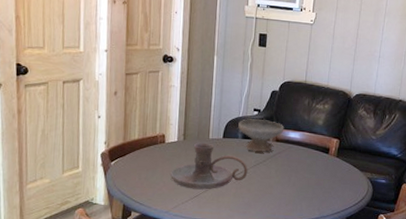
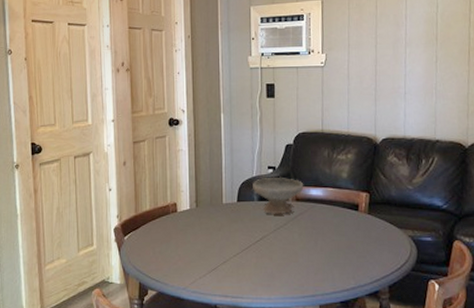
candle holder: present [170,142,248,190] -> none [185,208,268,261]

